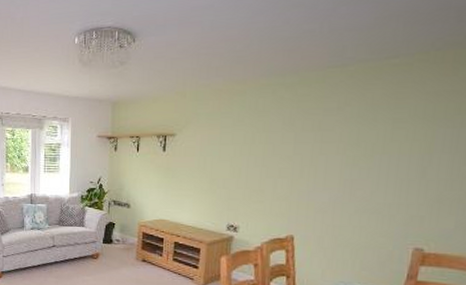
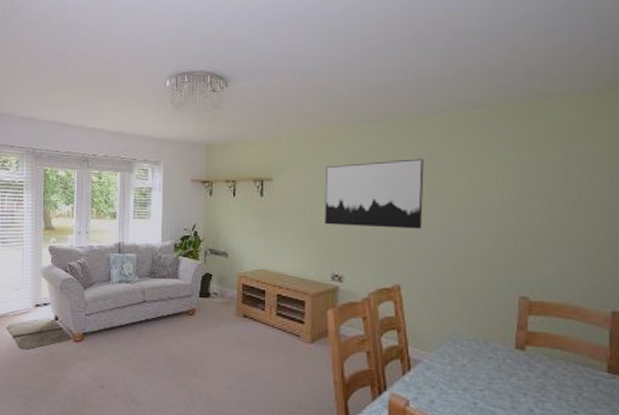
wall art: none [223,112,331,183] -> present [324,158,424,229]

